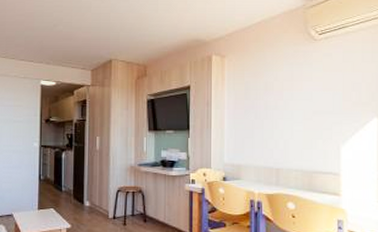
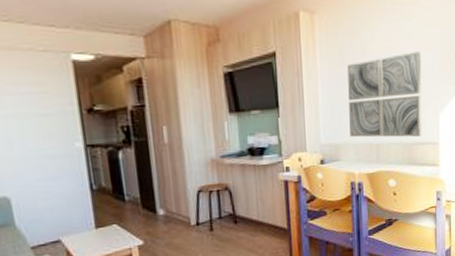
wall art: none [251,90,323,167] -> present [347,50,422,138]

